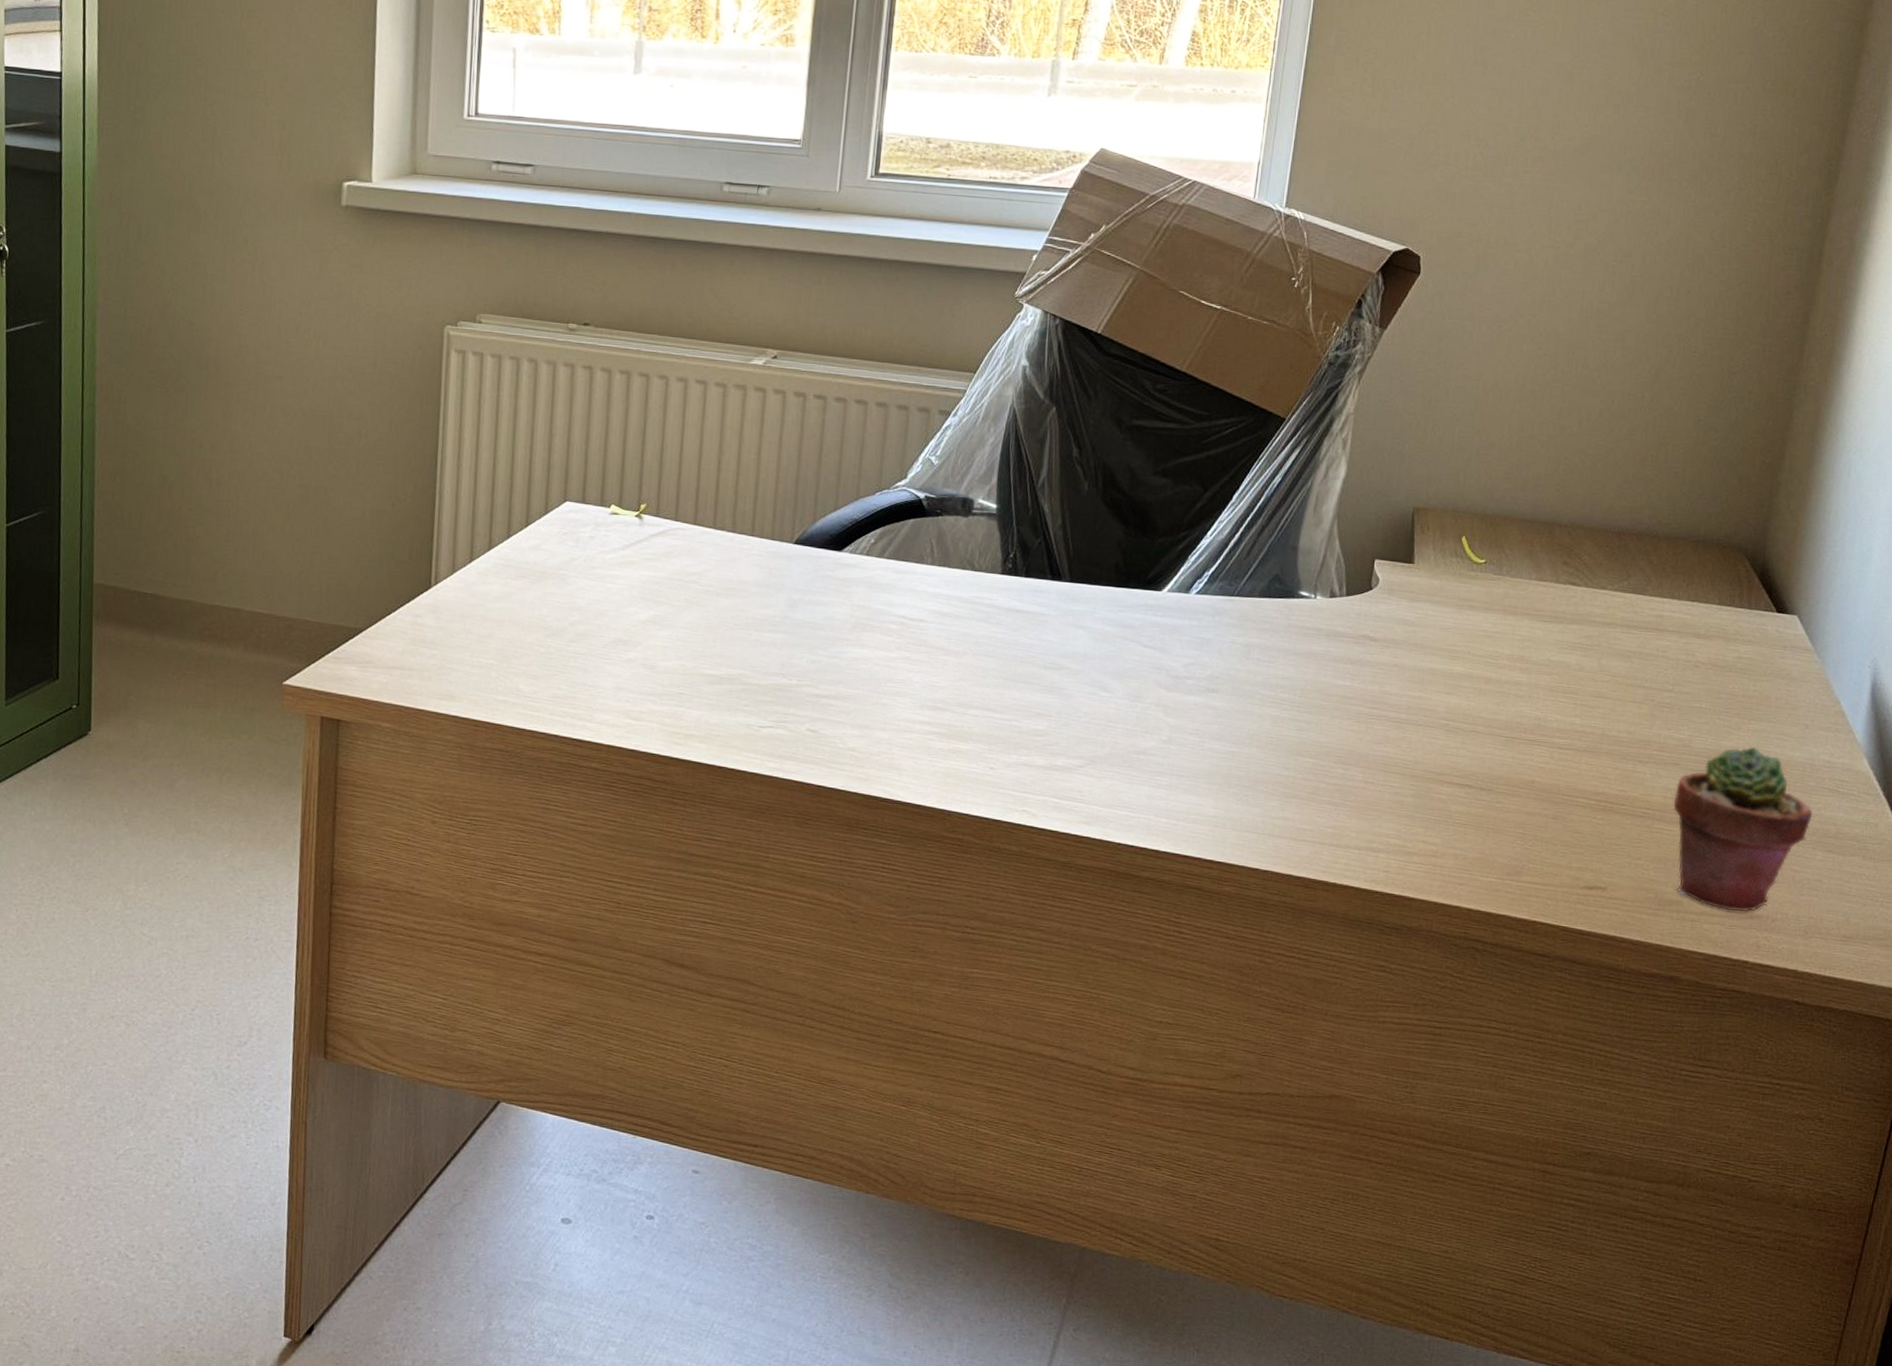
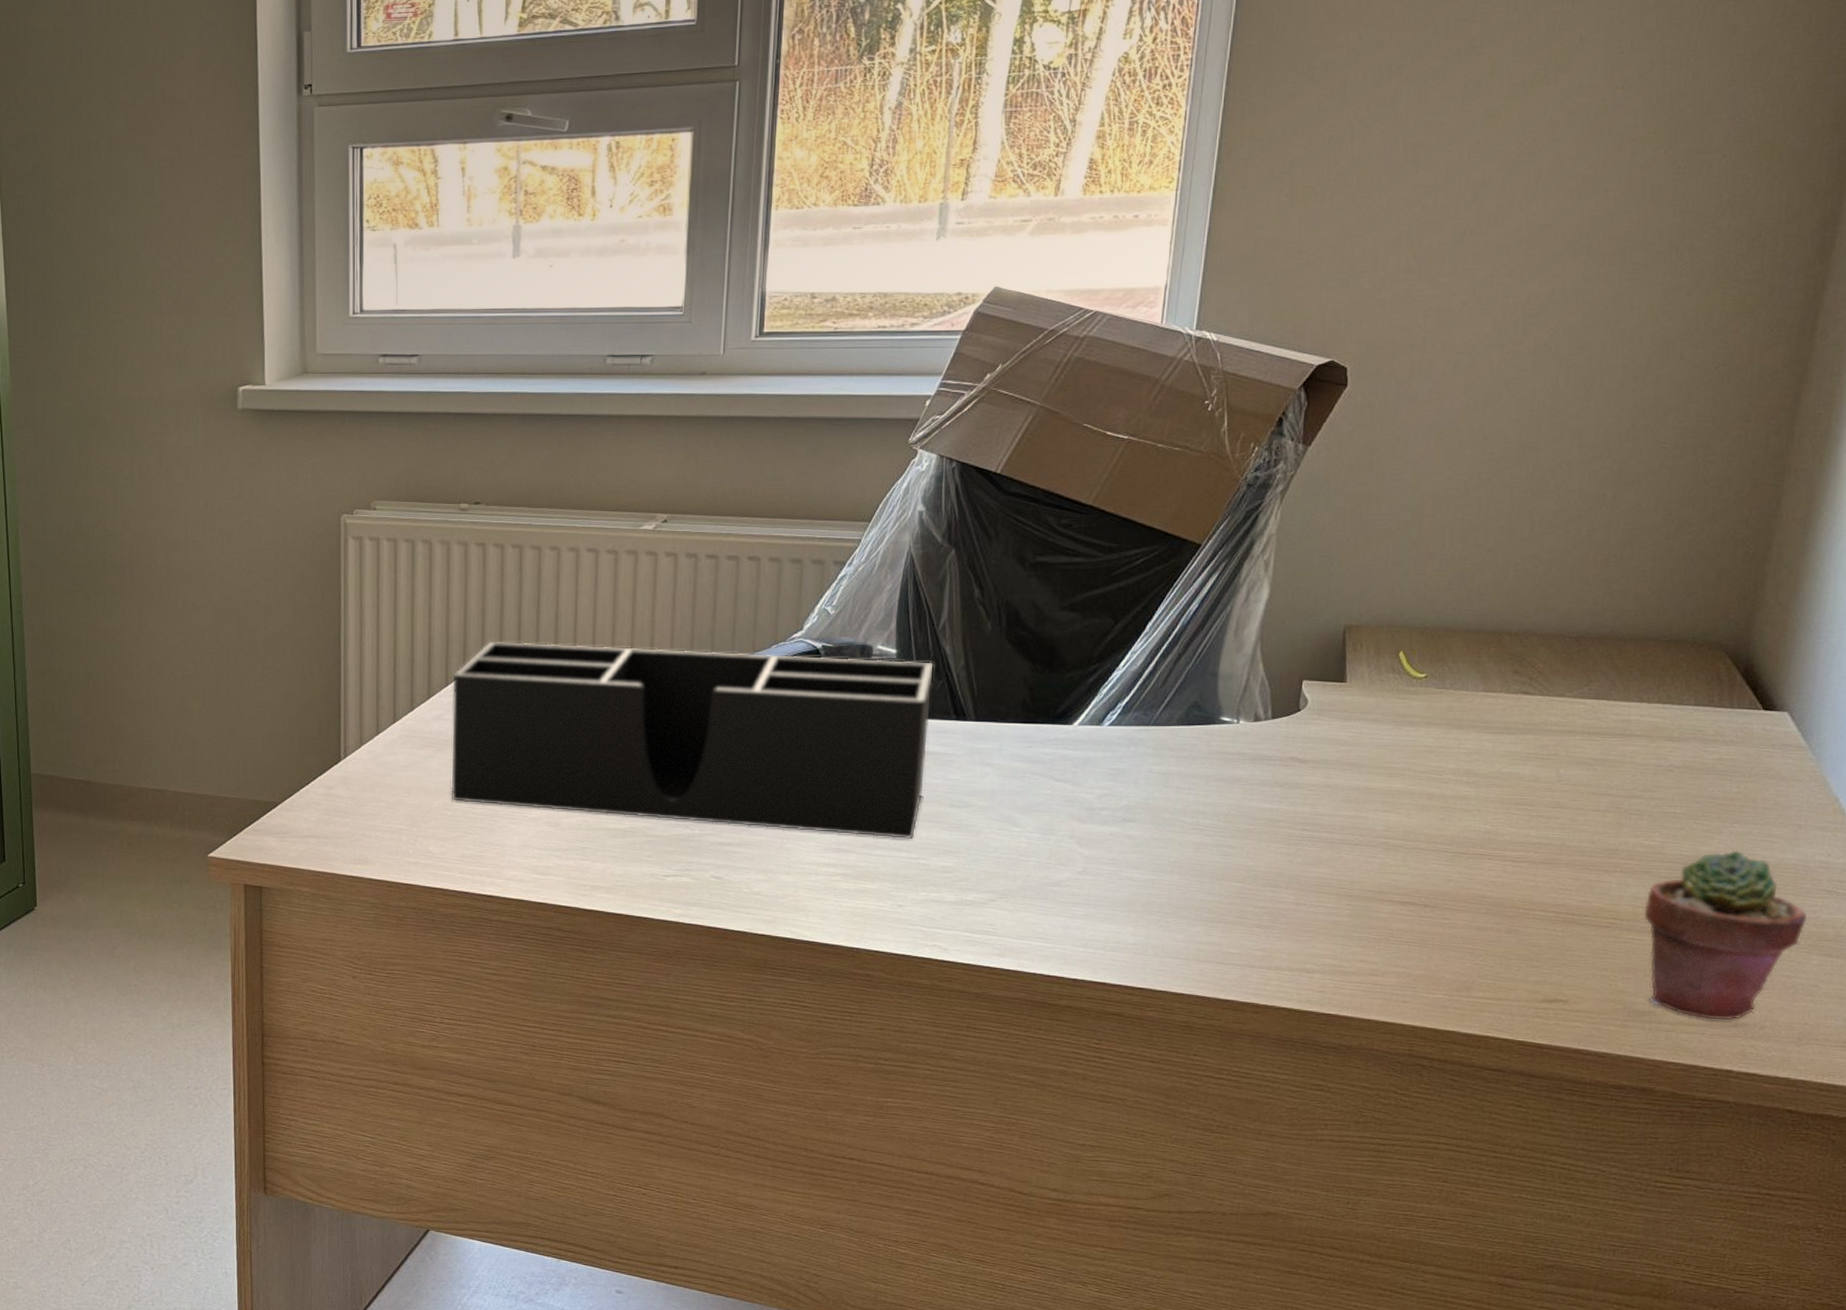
desk organizer: none [545,470,1032,699] -> present [451,641,934,839]

